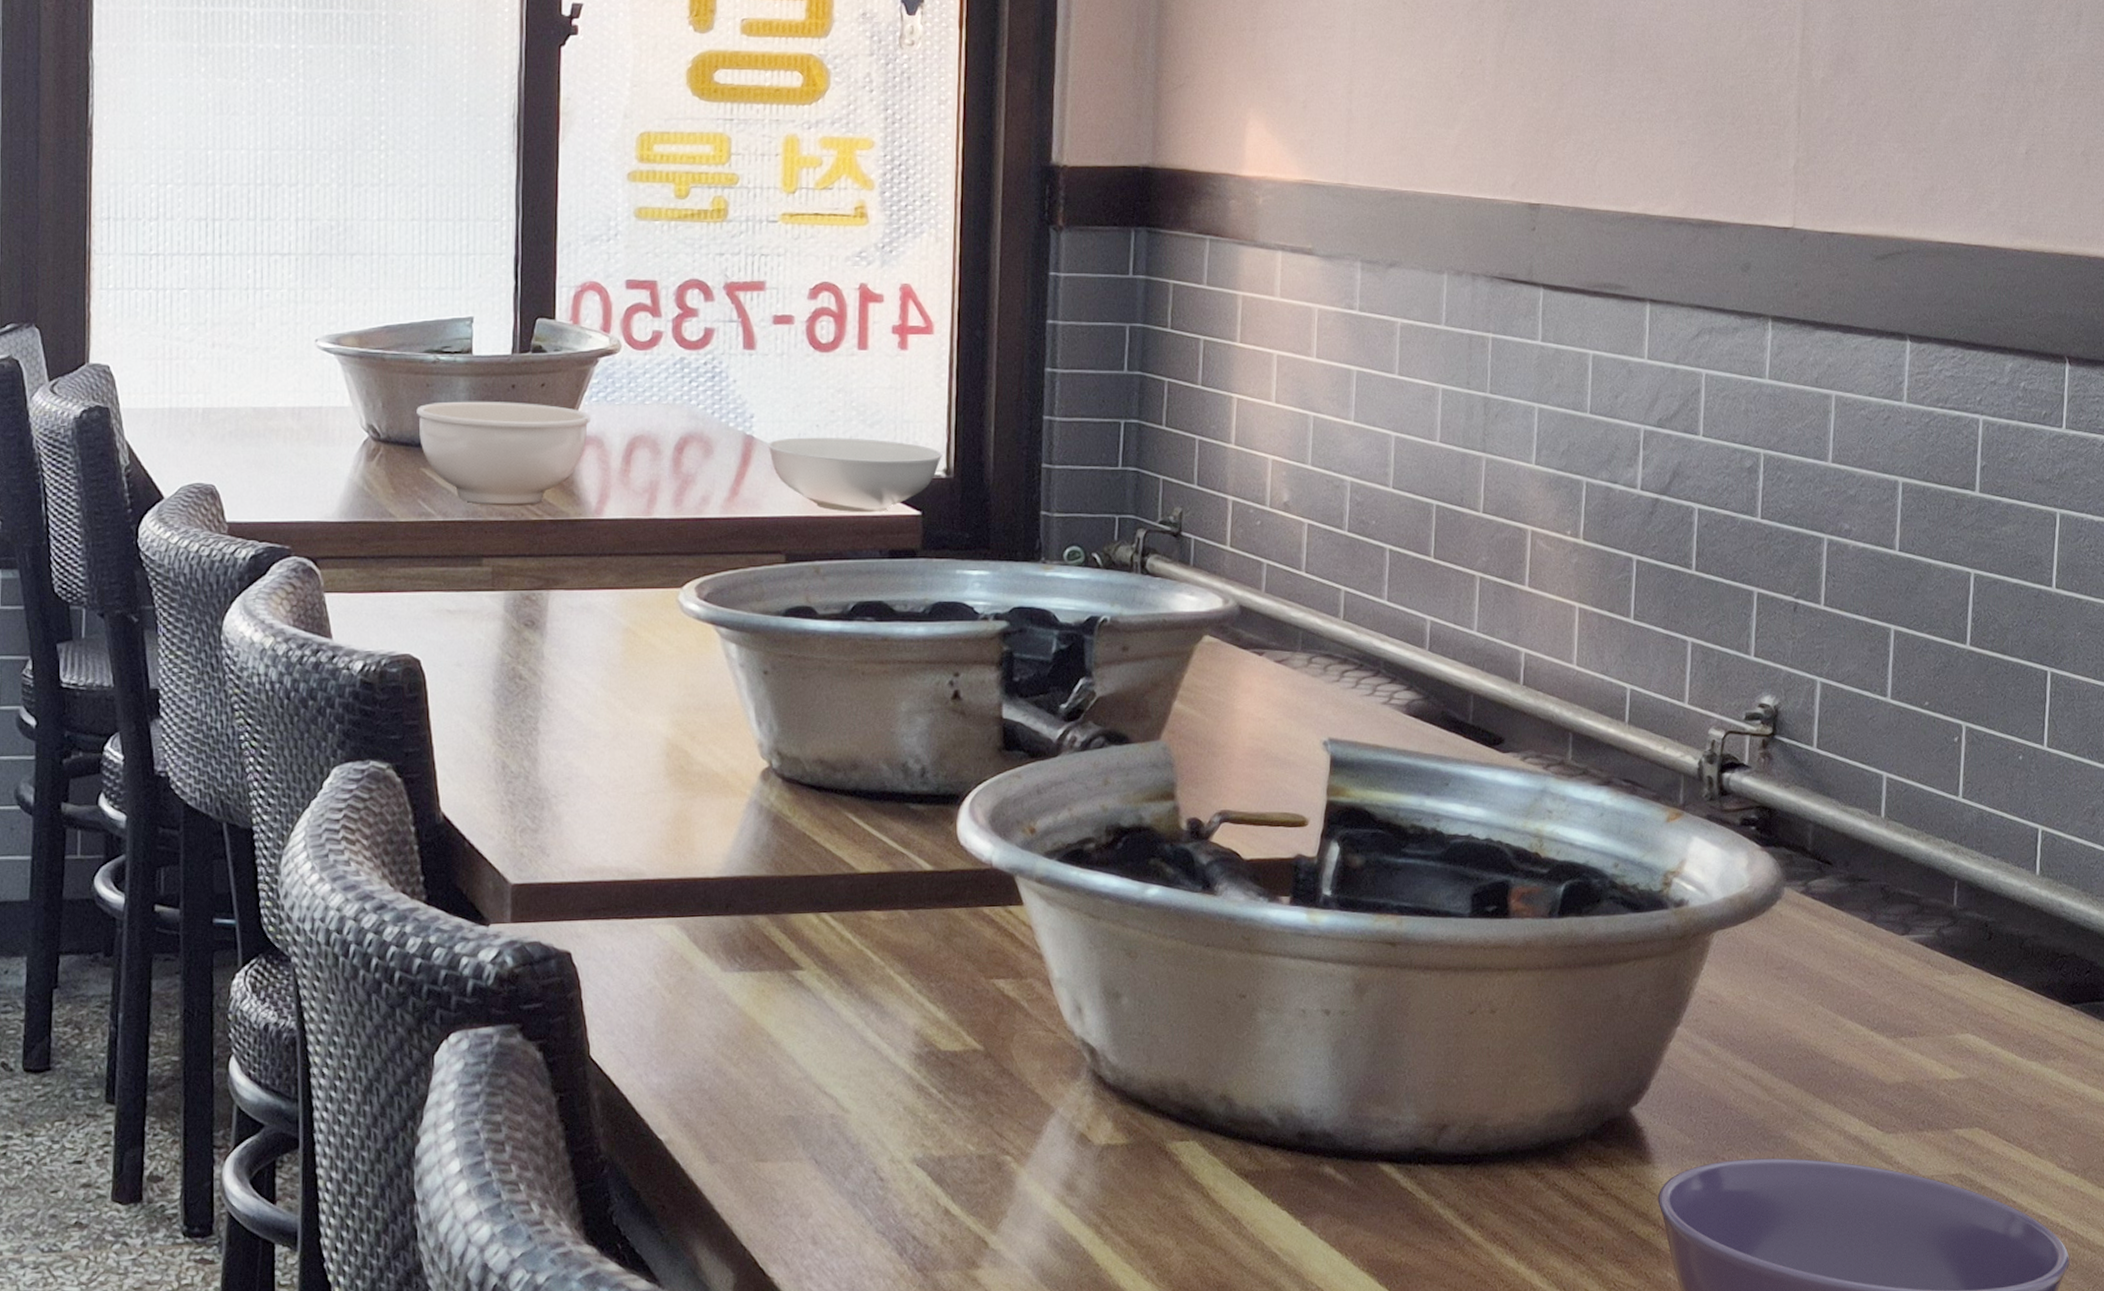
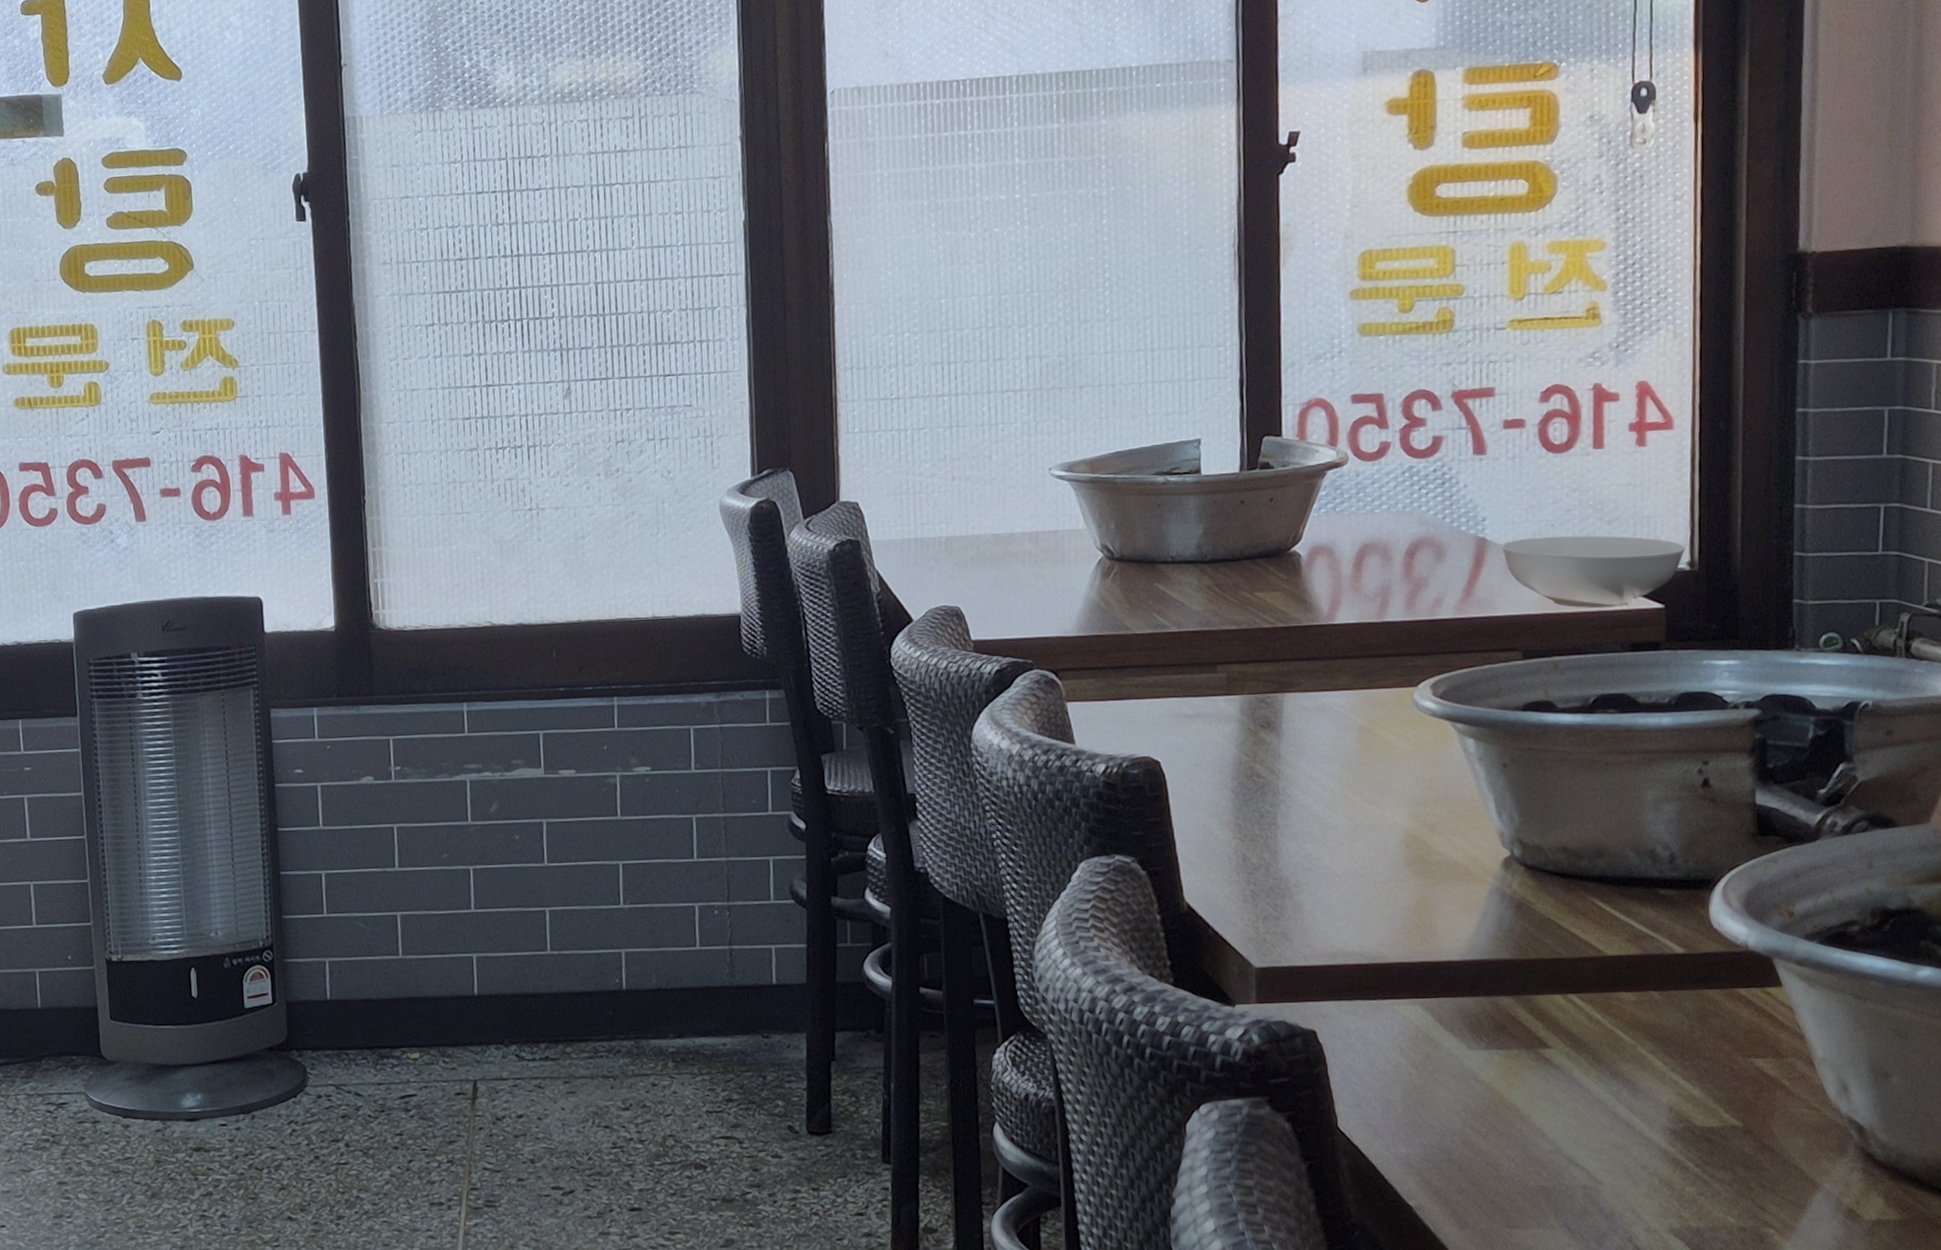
soup bowl: present [416,401,592,506] -> none [1148,517,1321,616]

